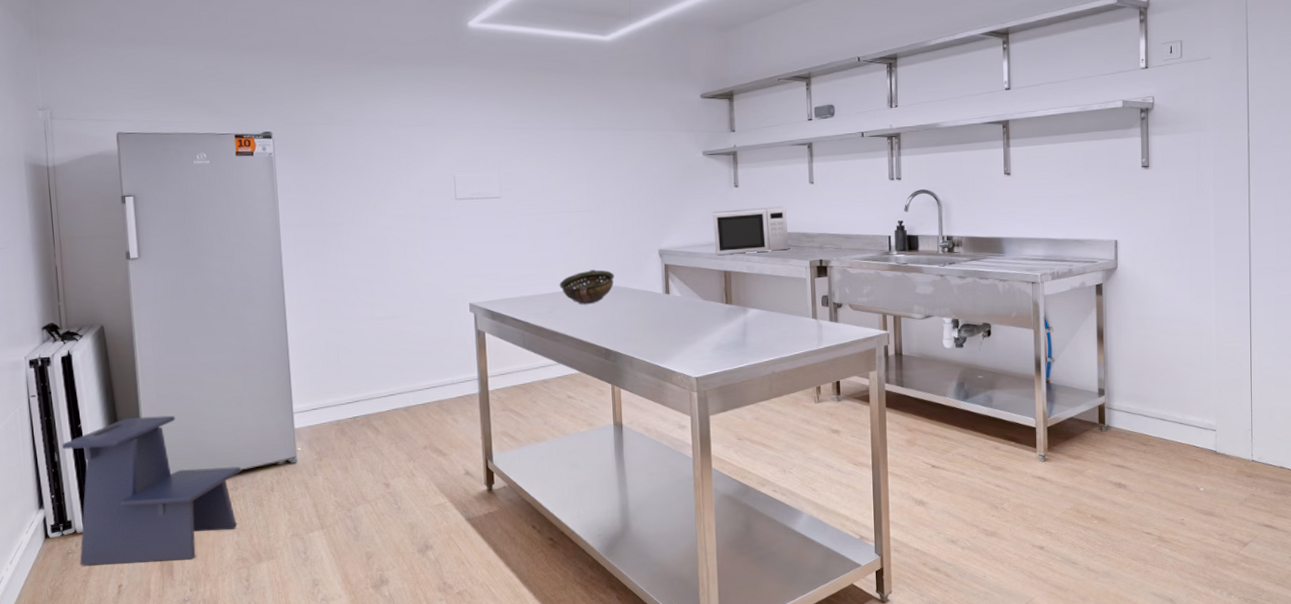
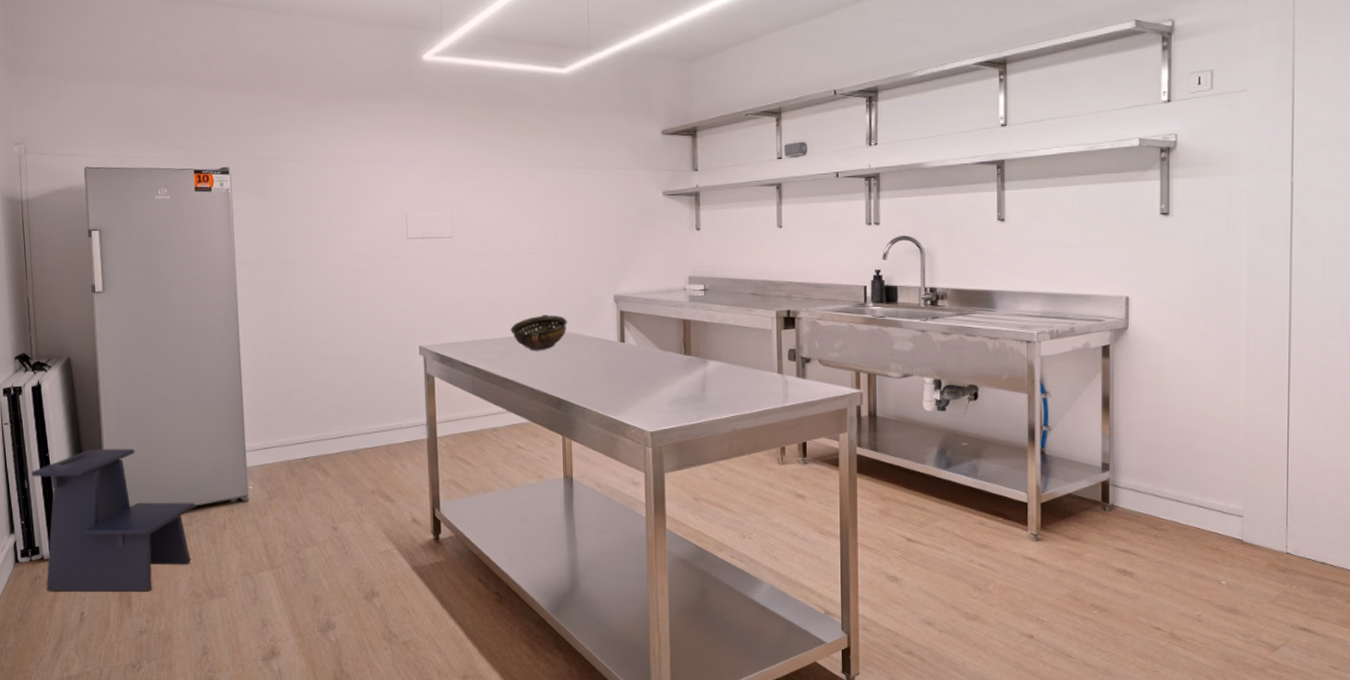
microwave: present [712,206,789,256] -> none [672,251,754,303]

